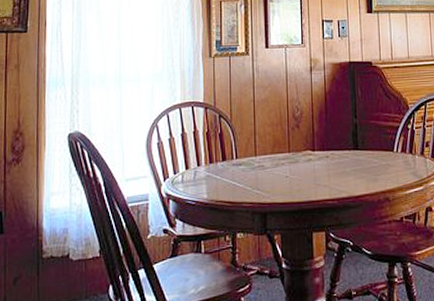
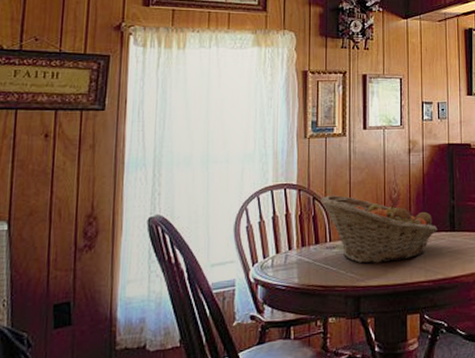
fruit basket: none [225,112,341,181] -> present [319,194,438,264]

